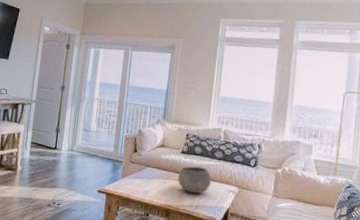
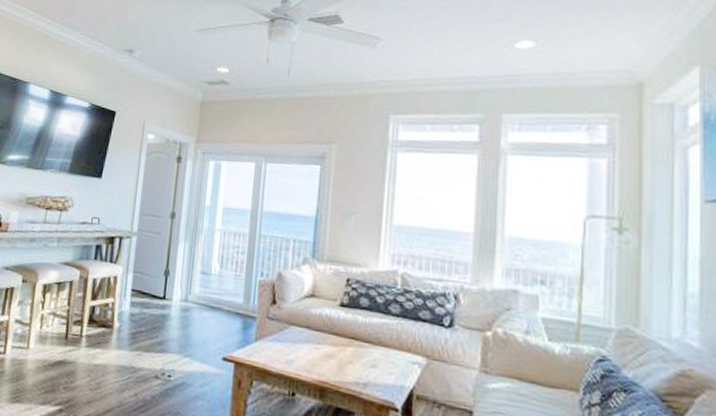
bowl: present [178,166,212,194] -> none [336,324,386,367]

